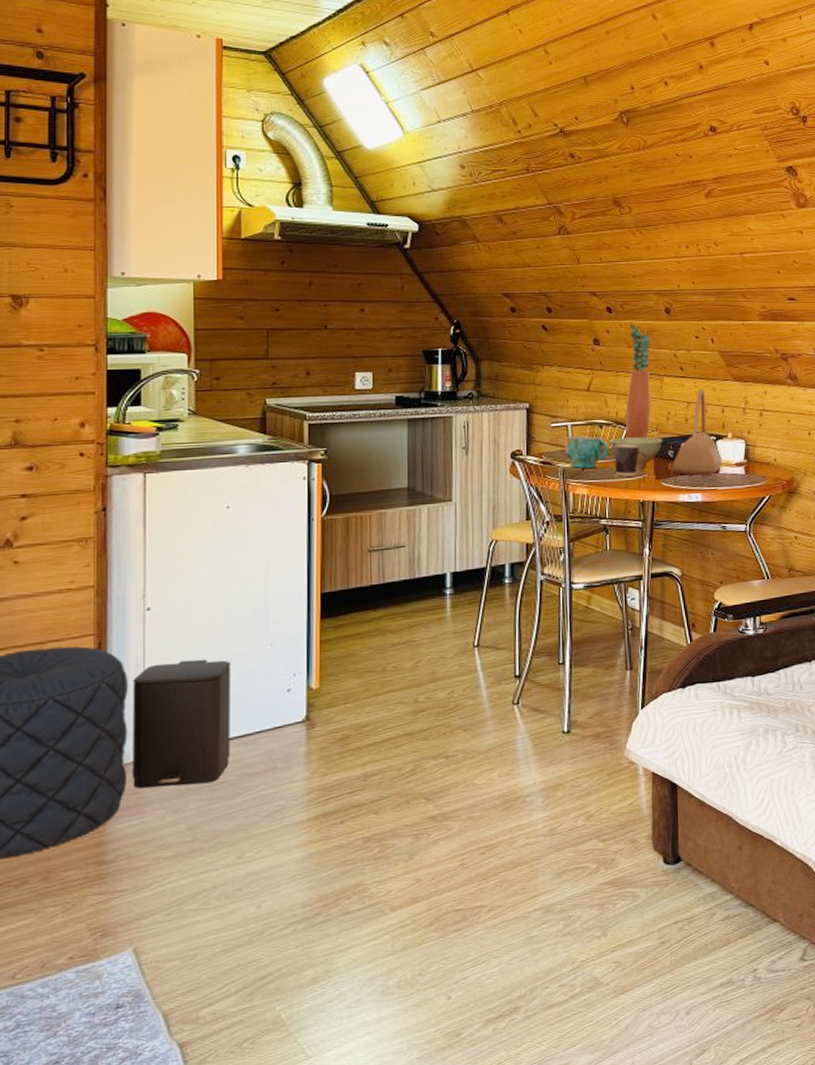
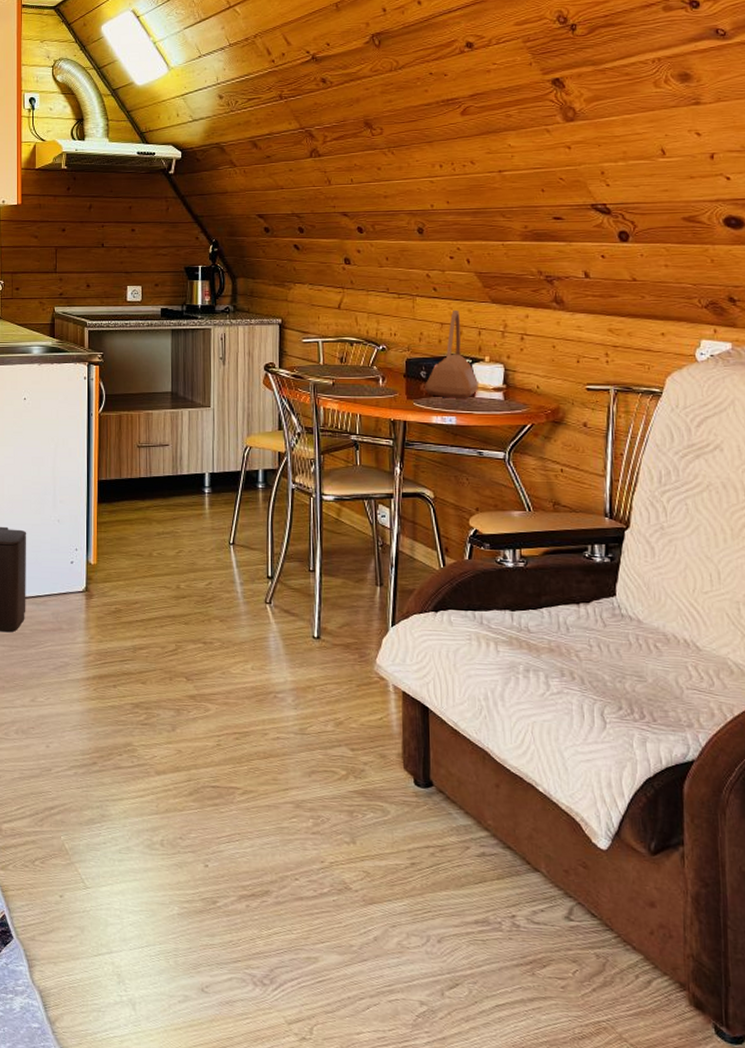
cup: present [564,436,610,468] -> none [315,352,360,384]
bowl: present [609,437,663,468] -> none [360,356,415,387]
mug: present [614,444,647,476] -> none [364,362,398,394]
vase: present [625,319,653,439] -> none [376,239,405,358]

